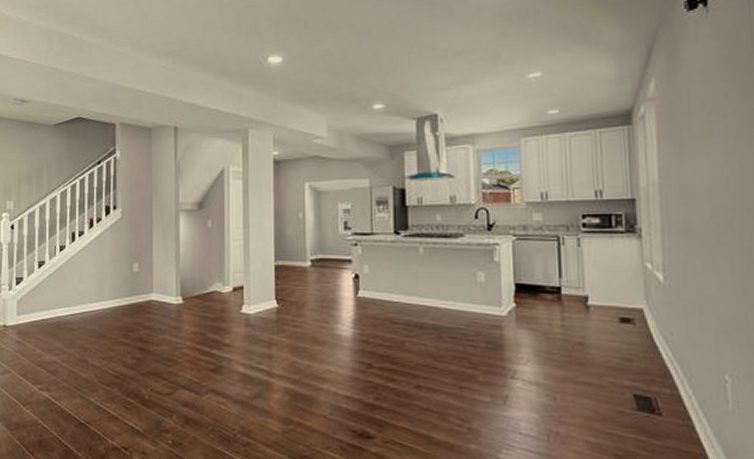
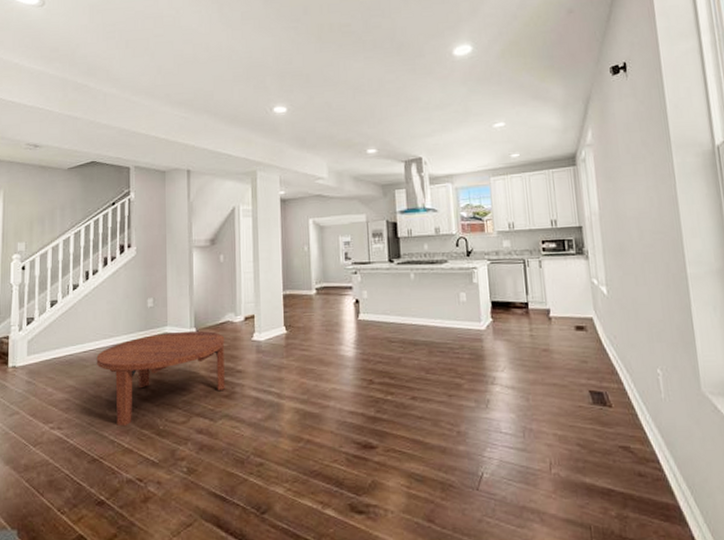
coffee table: none [82,299,212,392] -> present [96,330,225,425]

